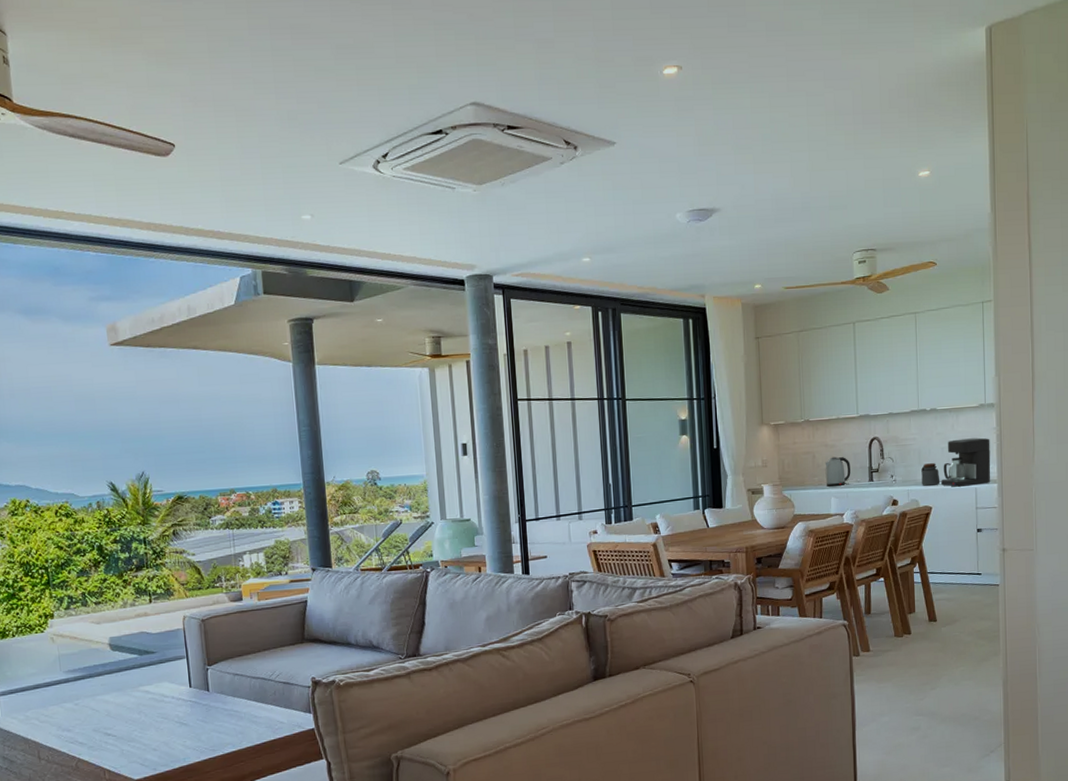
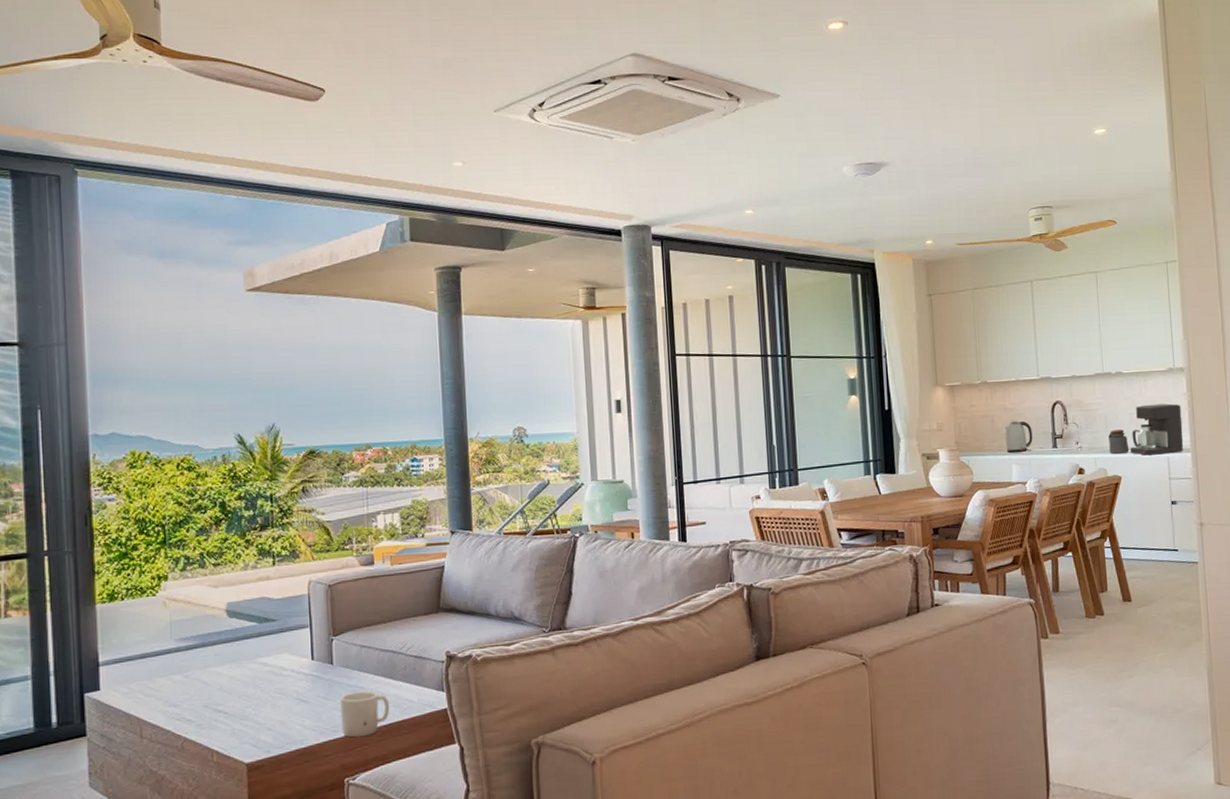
mug: none [217,714,263,756] -> present [340,690,390,738]

